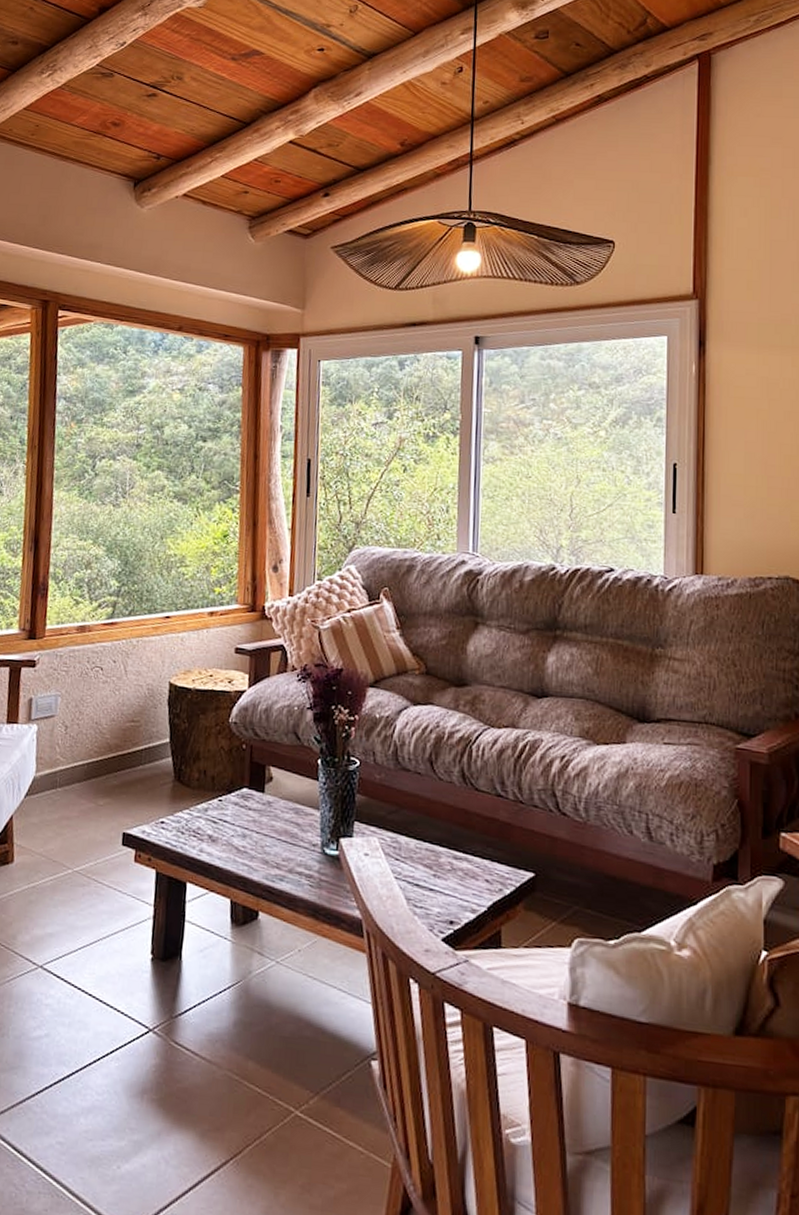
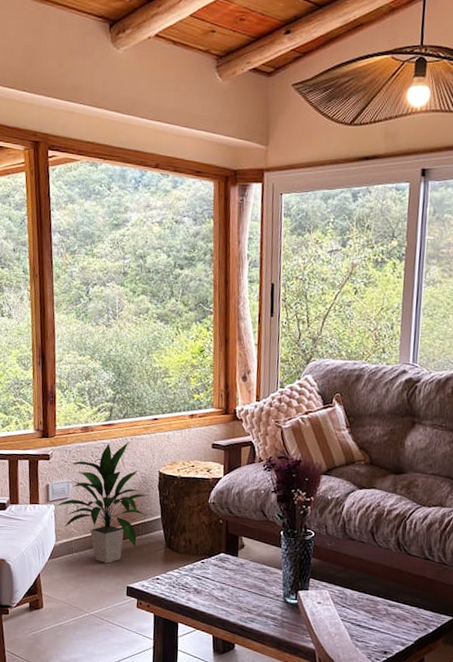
indoor plant: none [38,644,156,802] -> present [55,441,149,564]

